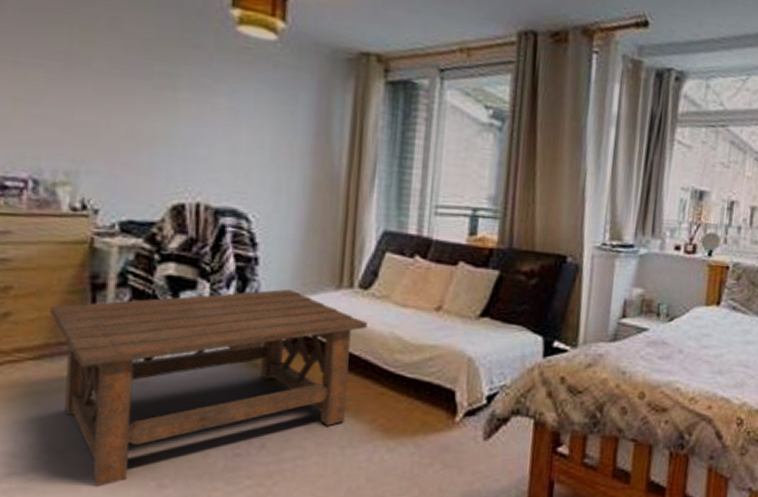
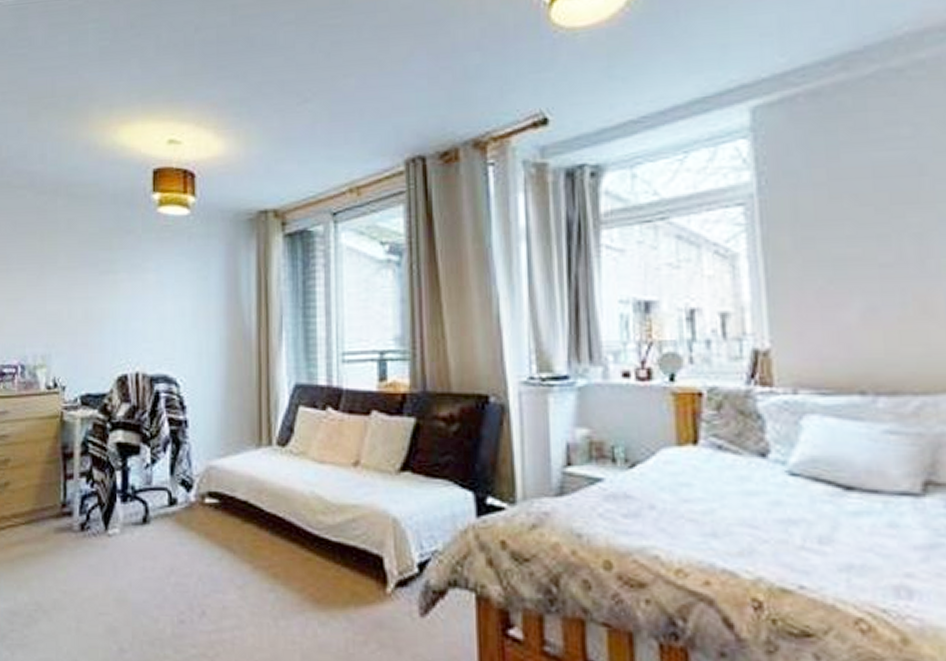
coffee table: present [50,289,368,487] -> none [35,449,288,647]

